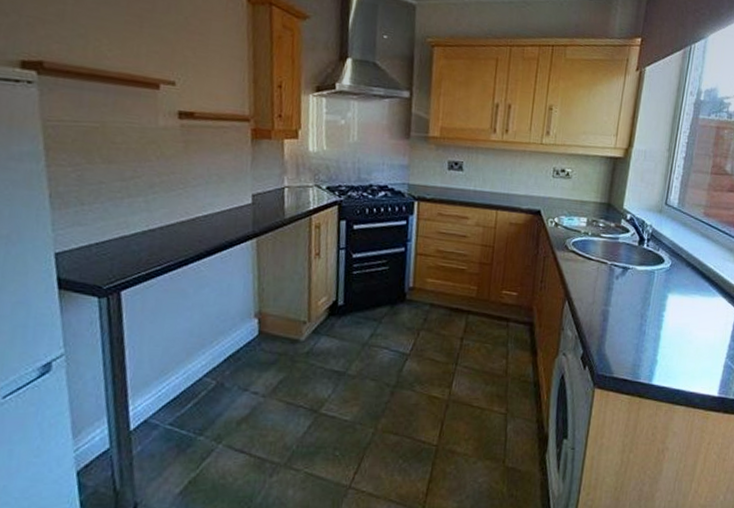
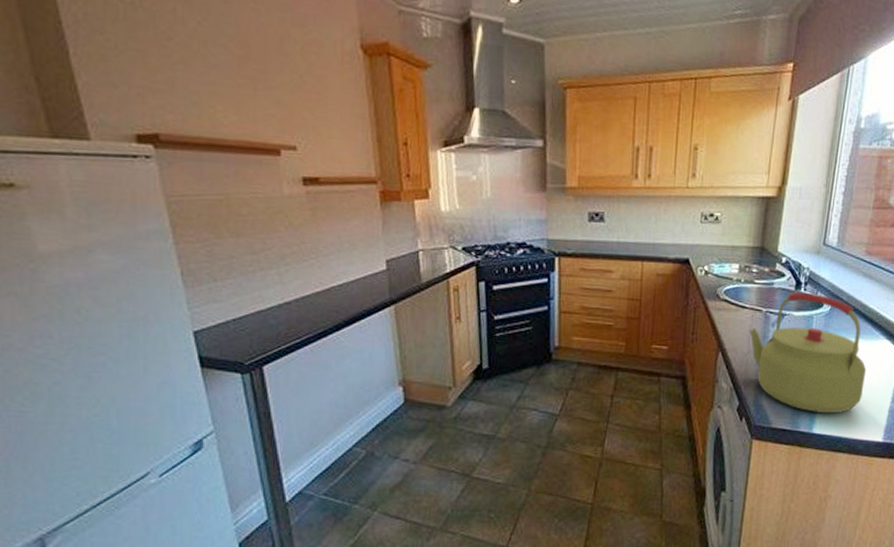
kettle: none [594,247,704,366] -> present [748,292,867,414]

